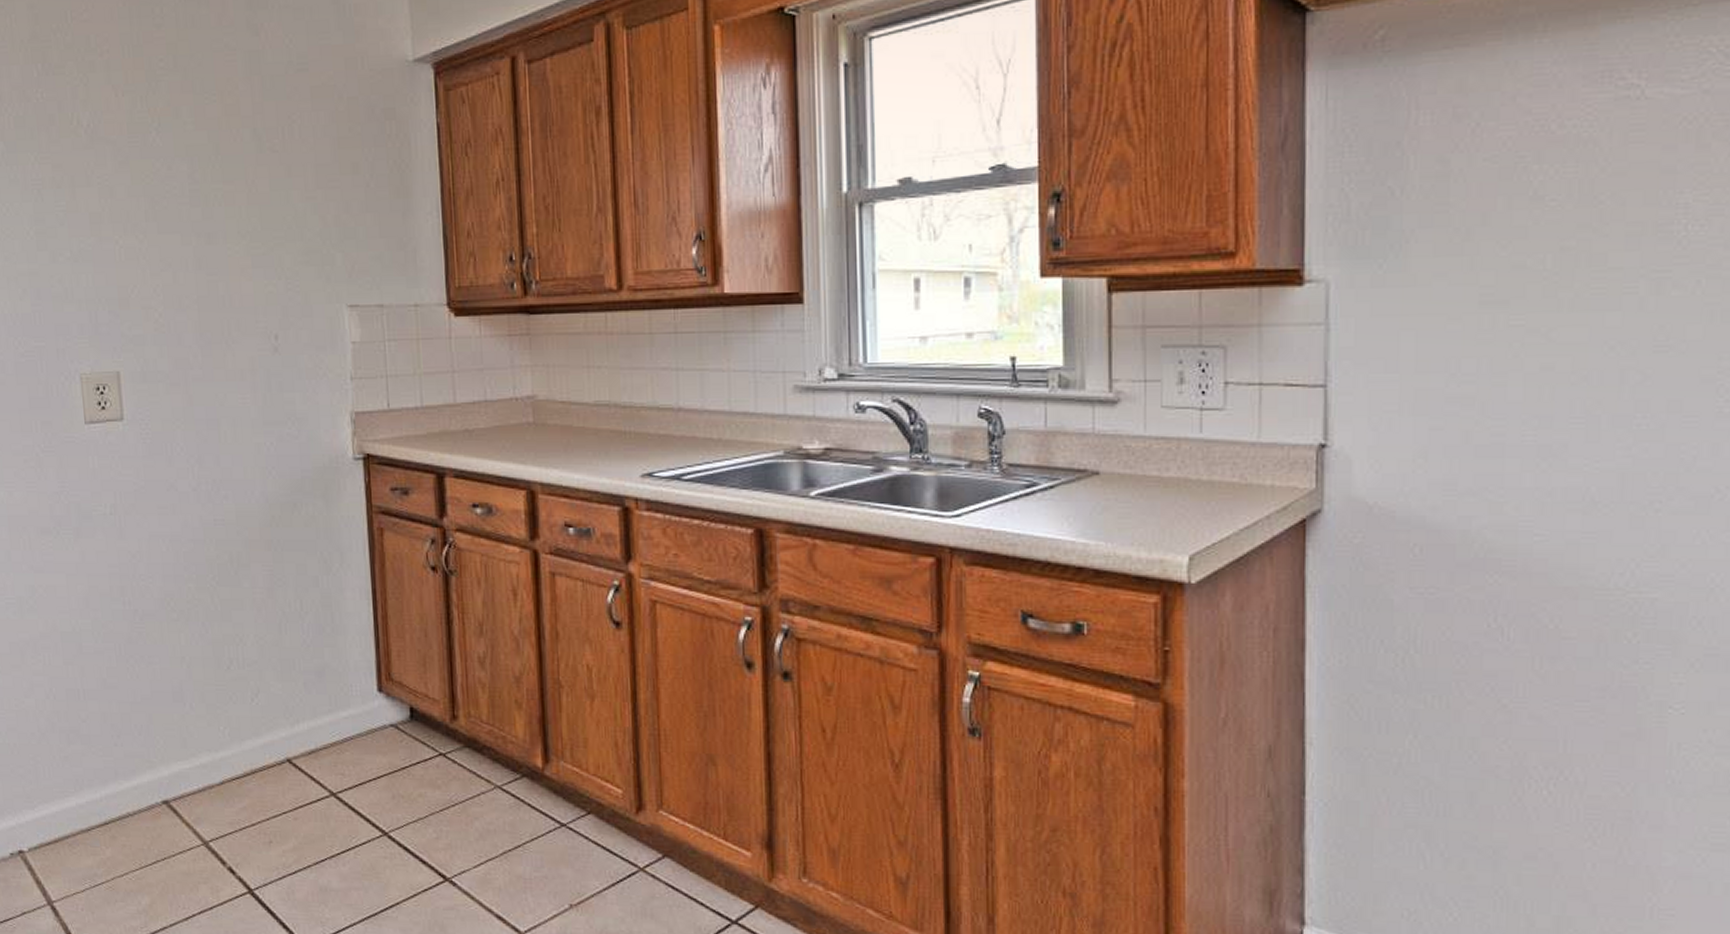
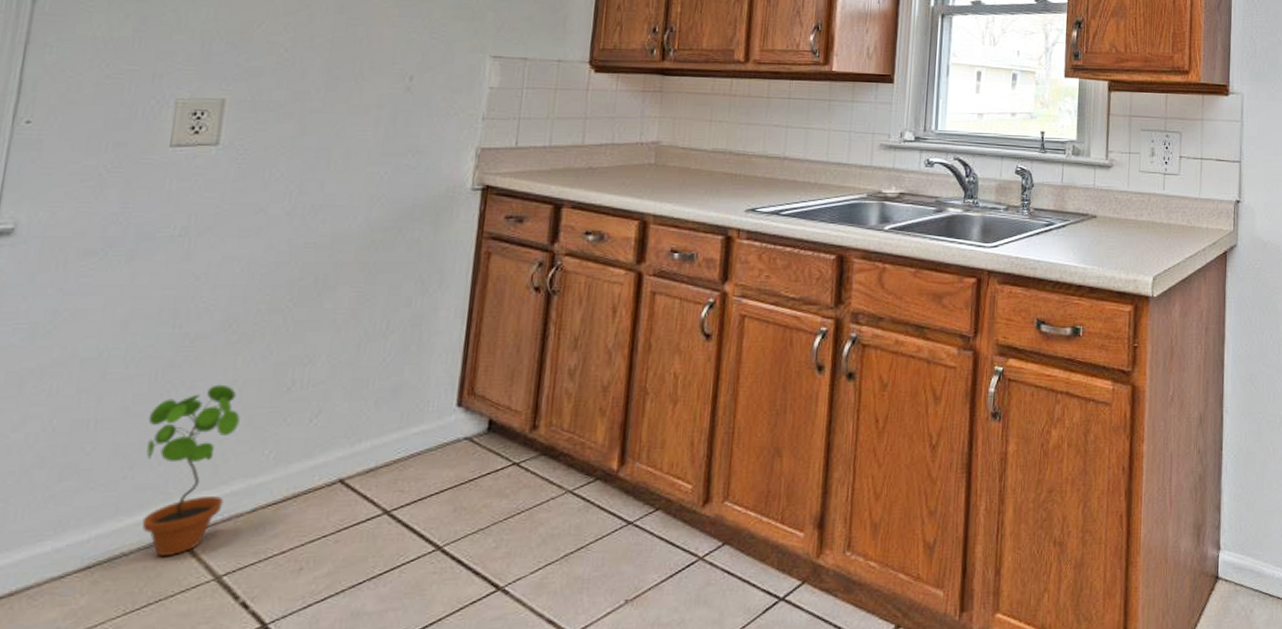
potted plant: none [122,661,197,820] -> present [141,384,240,557]

